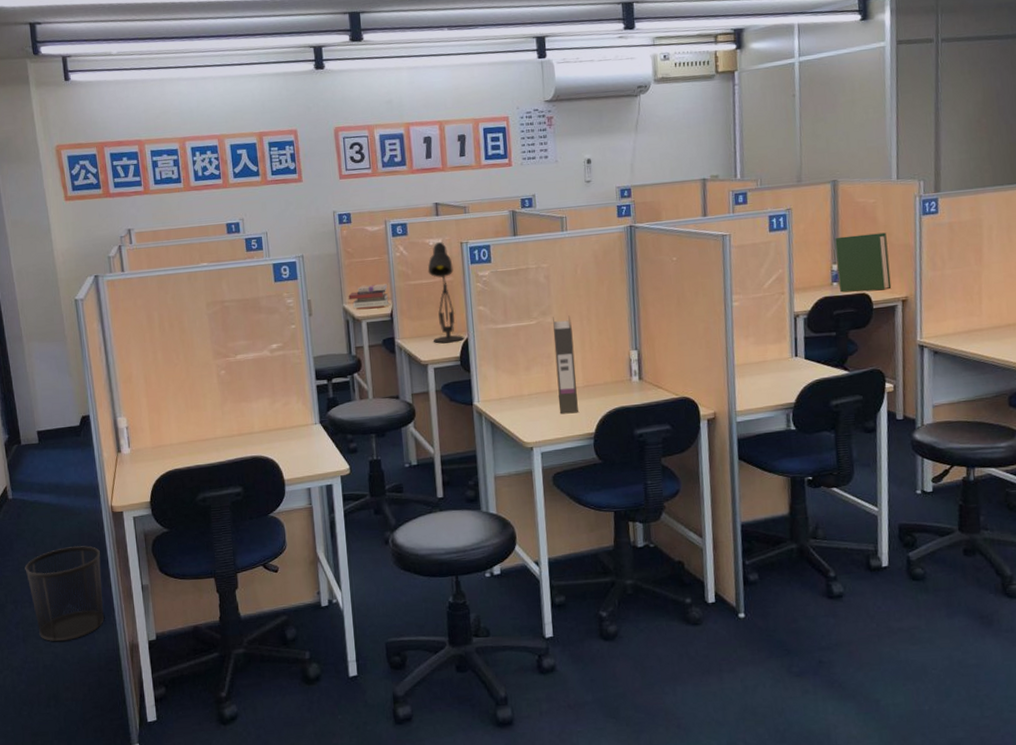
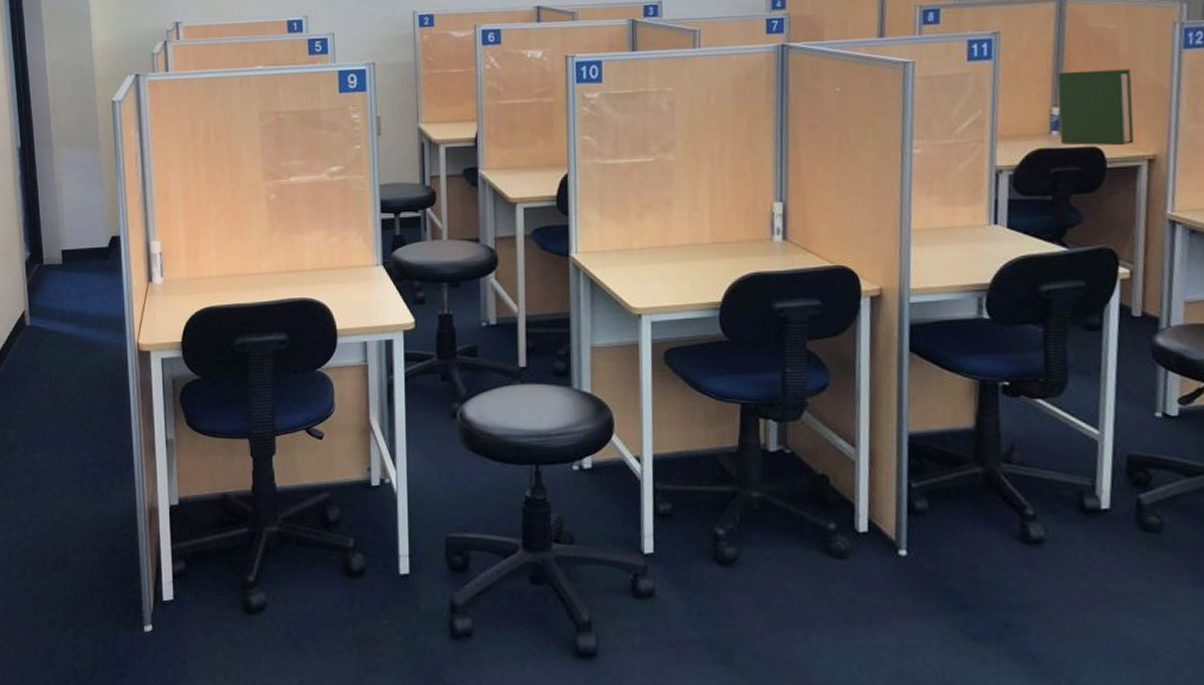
waste bin: present [25,545,104,642] -> none [39,386,122,496]
books: present [348,283,390,310] -> none [425,101,474,132]
desk lamp: present [427,241,464,344] -> none [523,53,563,180]
binder: present [553,315,578,414] -> none [675,153,702,276]

